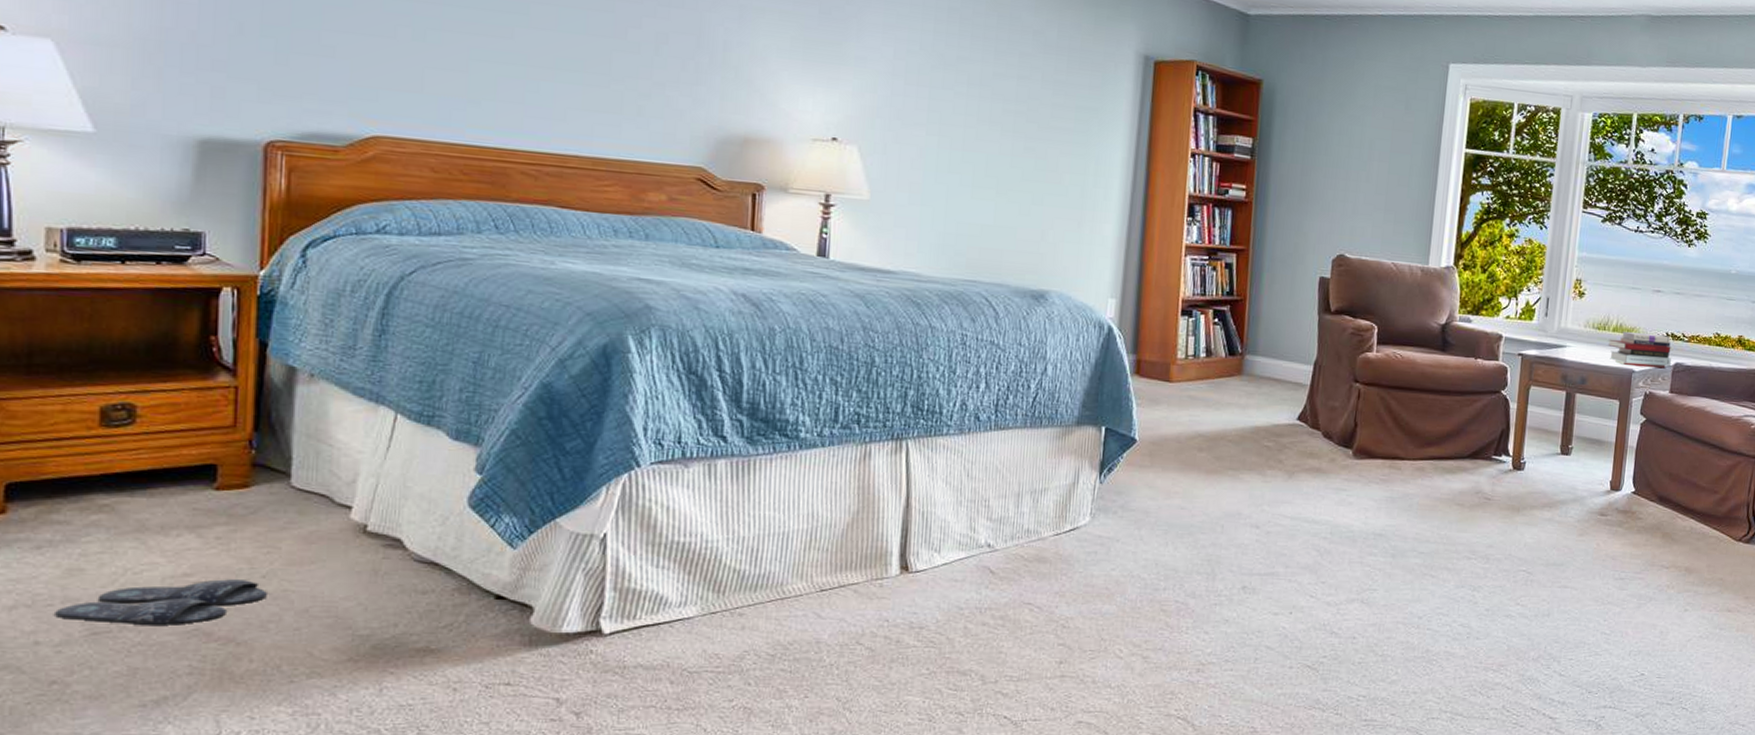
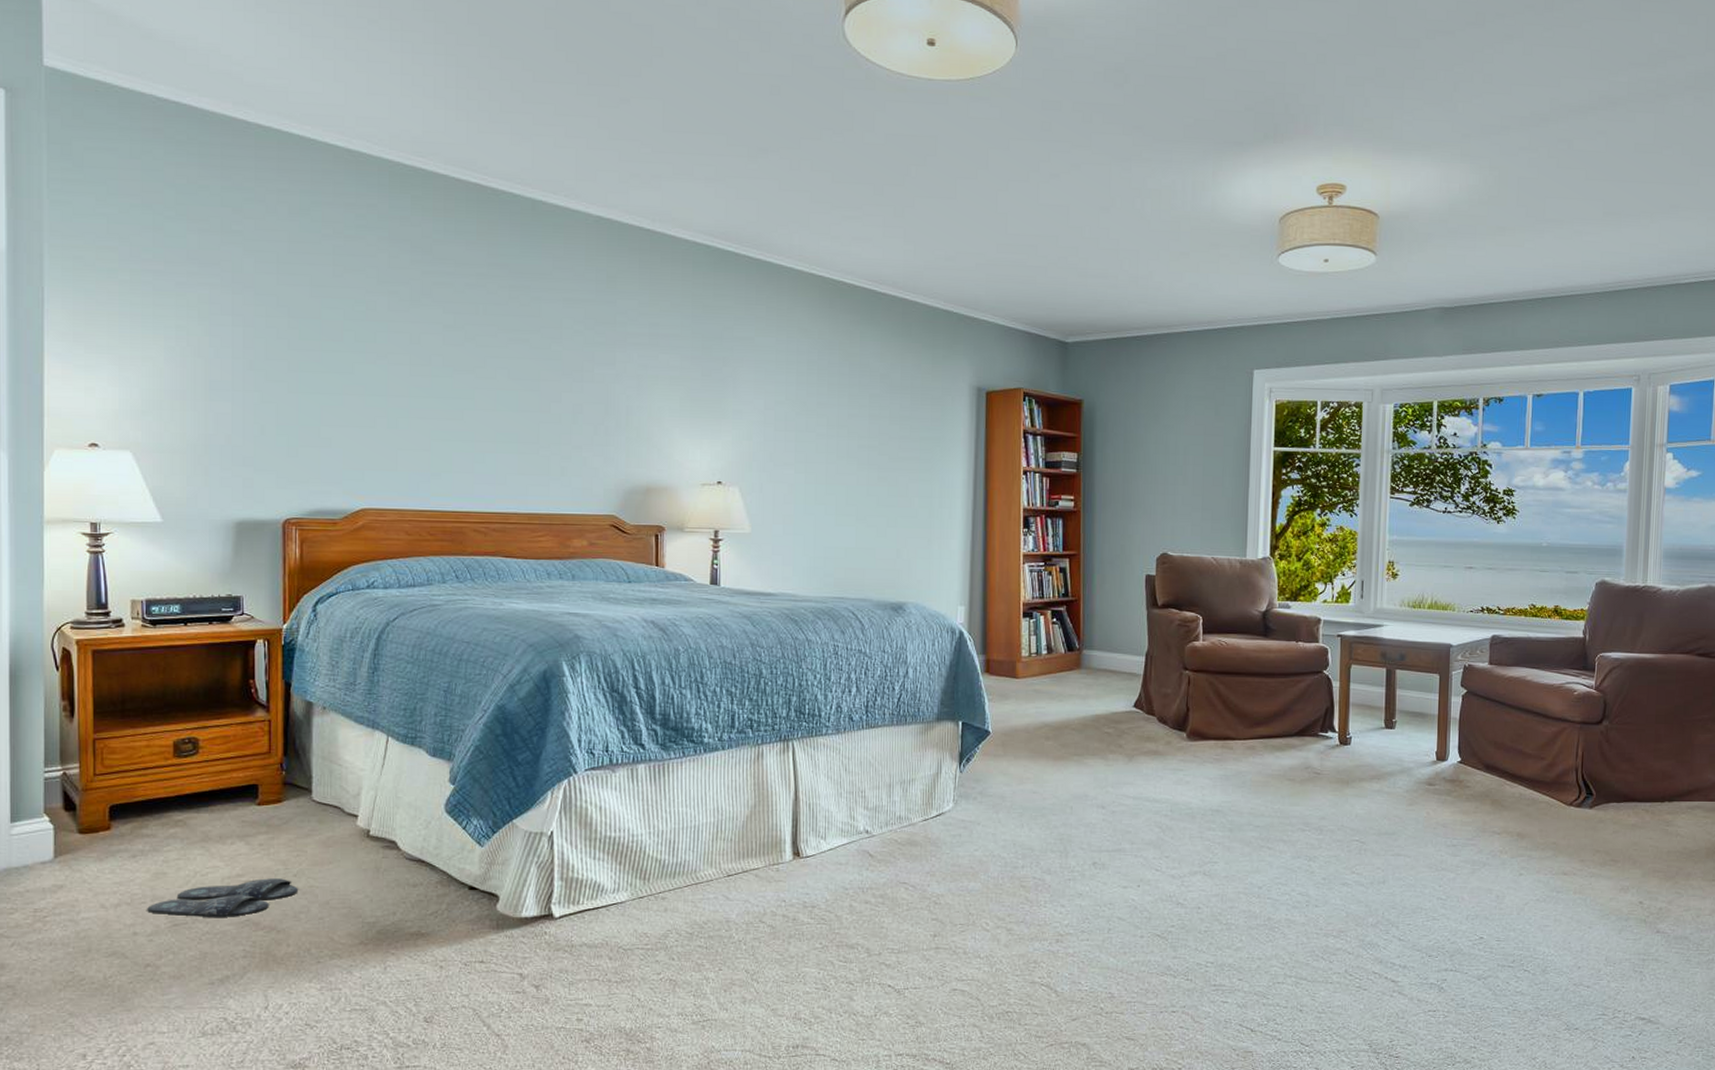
books: present [1608,331,1671,369] -> none [1424,607,1488,642]

